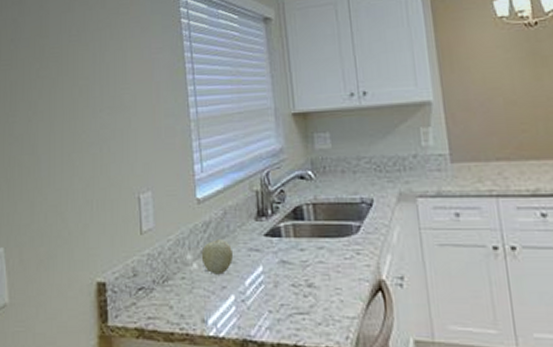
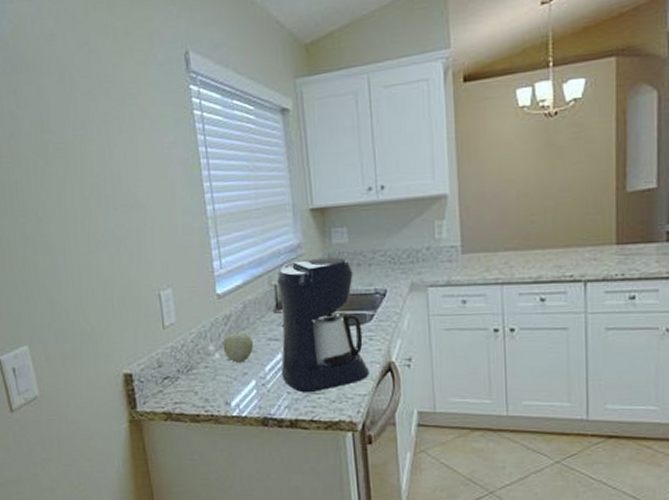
coffee maker: none [258,163,358,313] -> present [276,257,369,393]

